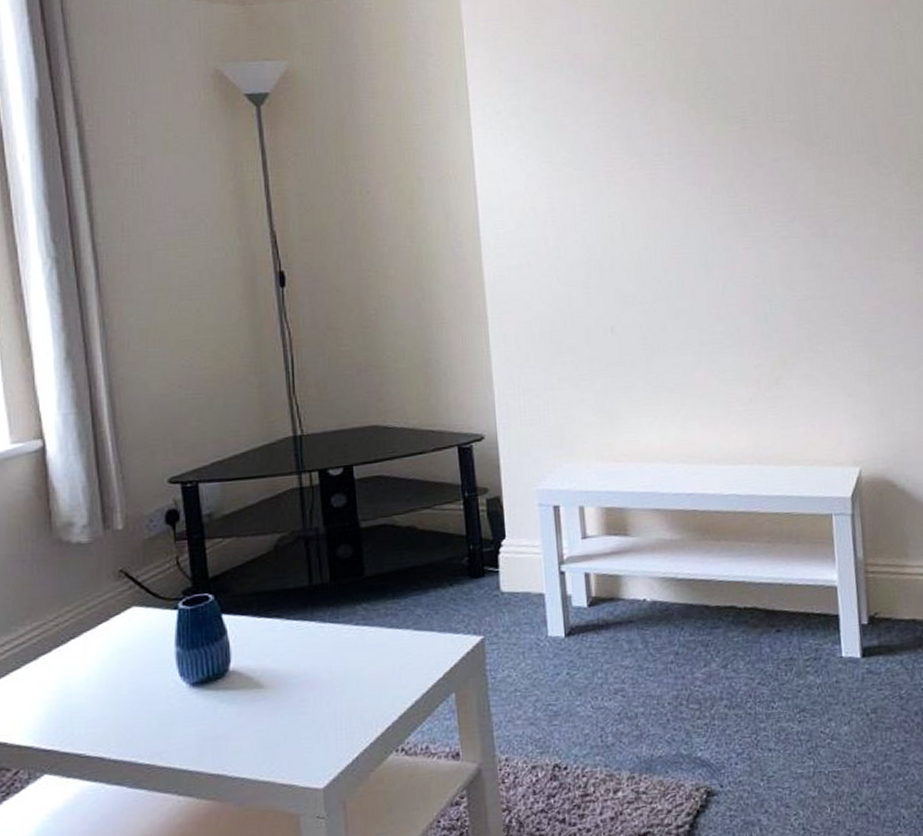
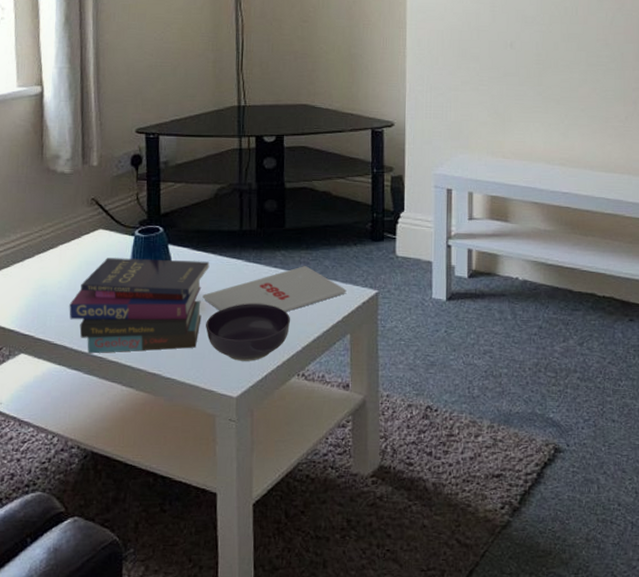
books: none [102,628,276,763] -> present [69,258,210,354]
magazine: none [270,618,446,687] -> present [202,266,347,312]
bowl: none [277,670,382,745] -> present [206,303,291,361]

